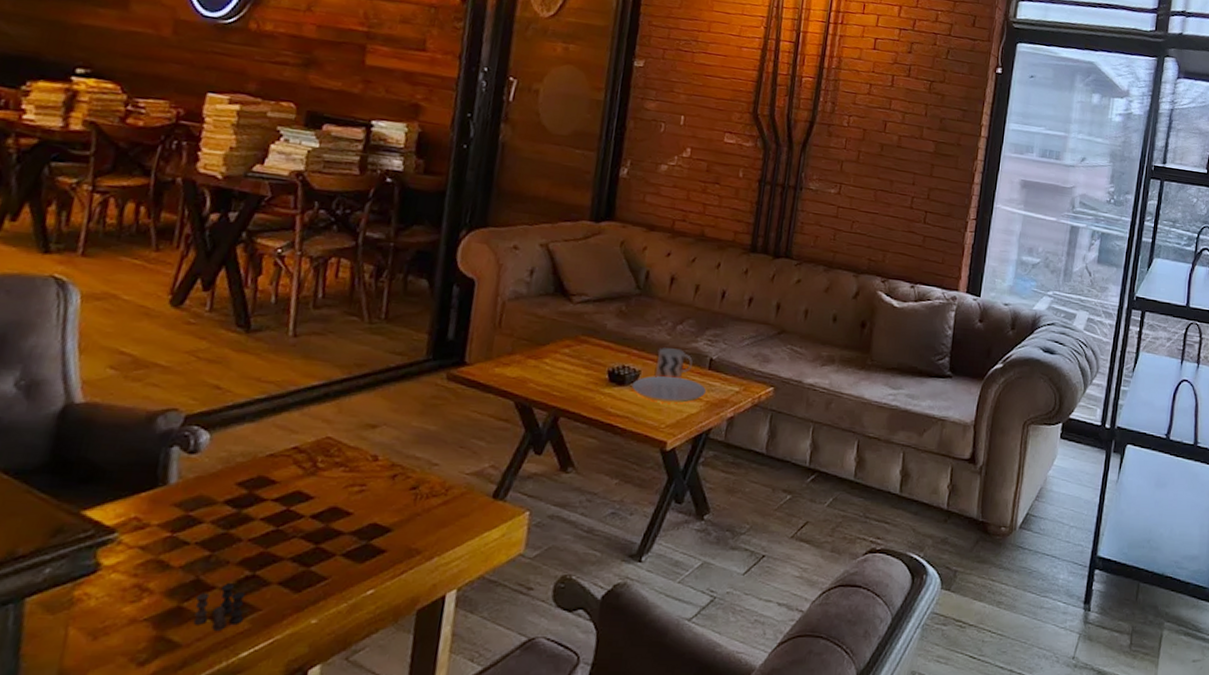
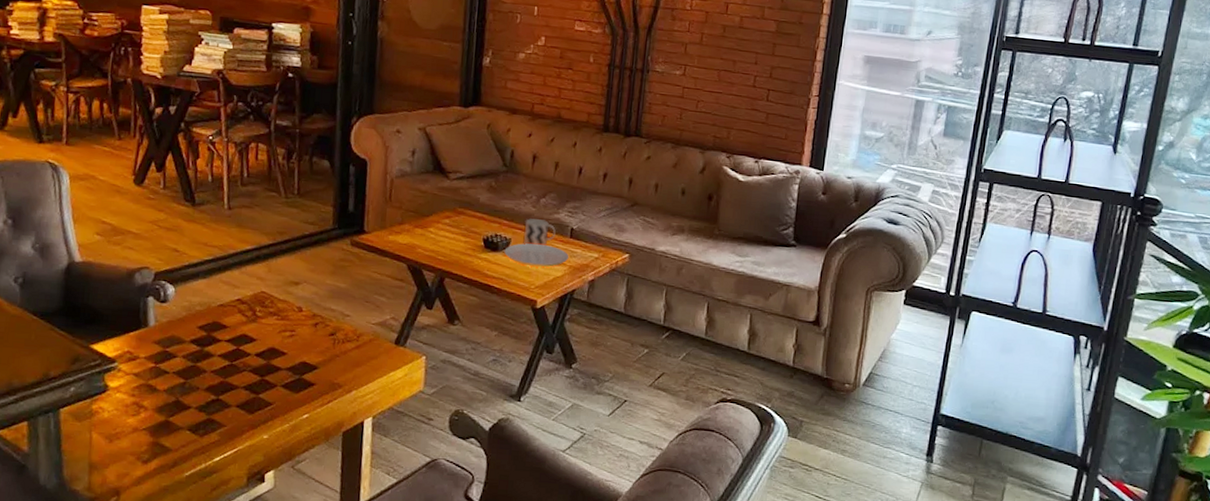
chess piece: present [193,582,246,632] -> none [178,403,214,441]

